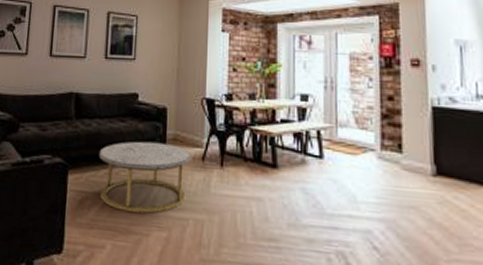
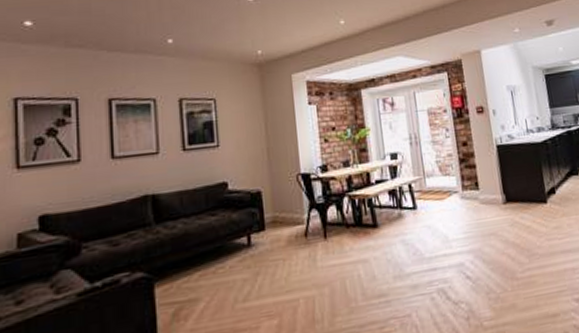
coffee table: present [99,141,190,214] -> none [189,227,293,311]

